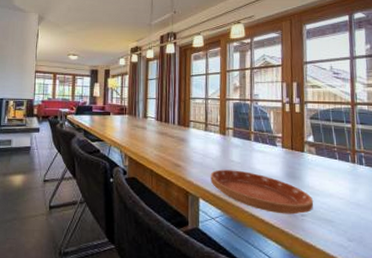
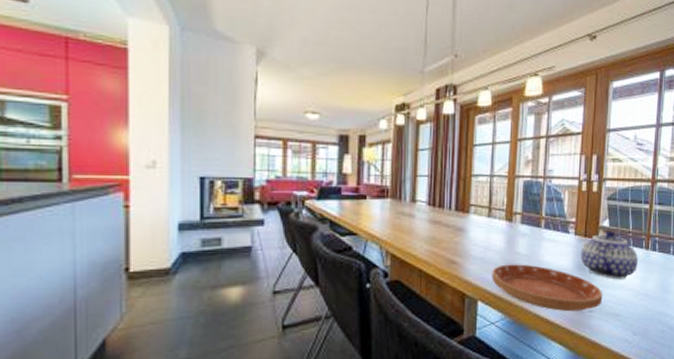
teapot: none [289,145,346,189] -> present [580,230,638,280]

